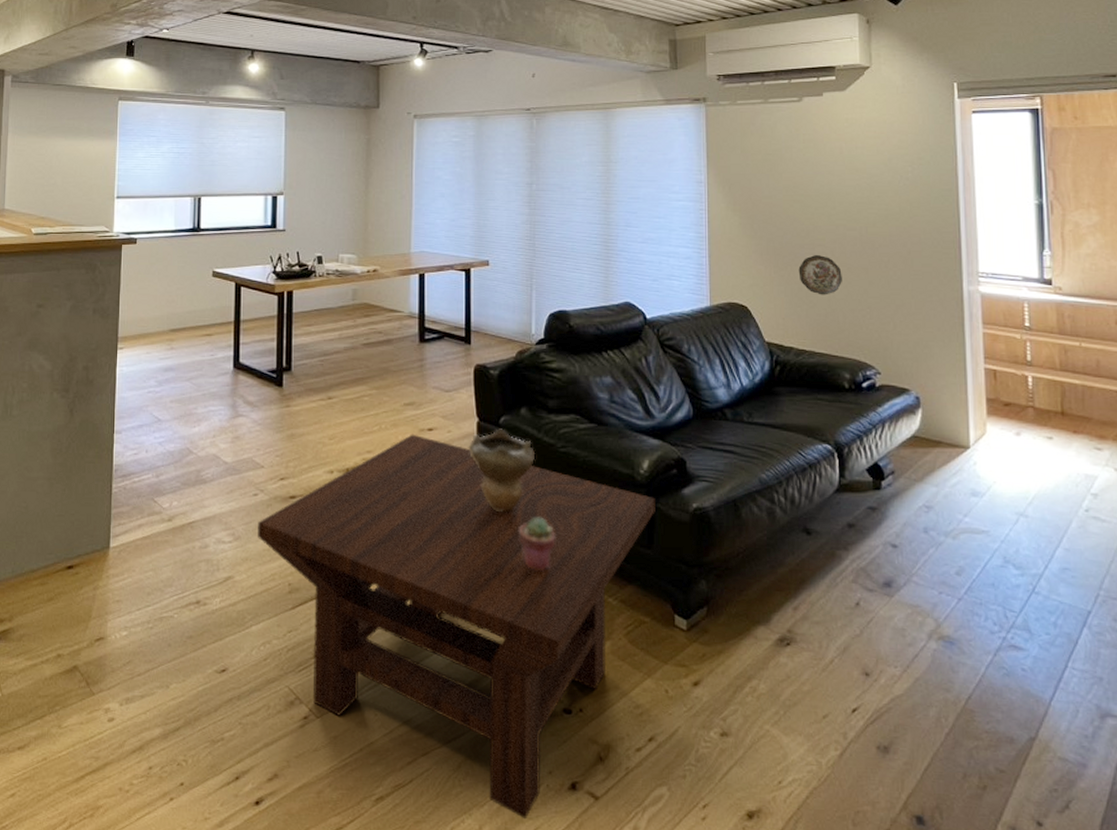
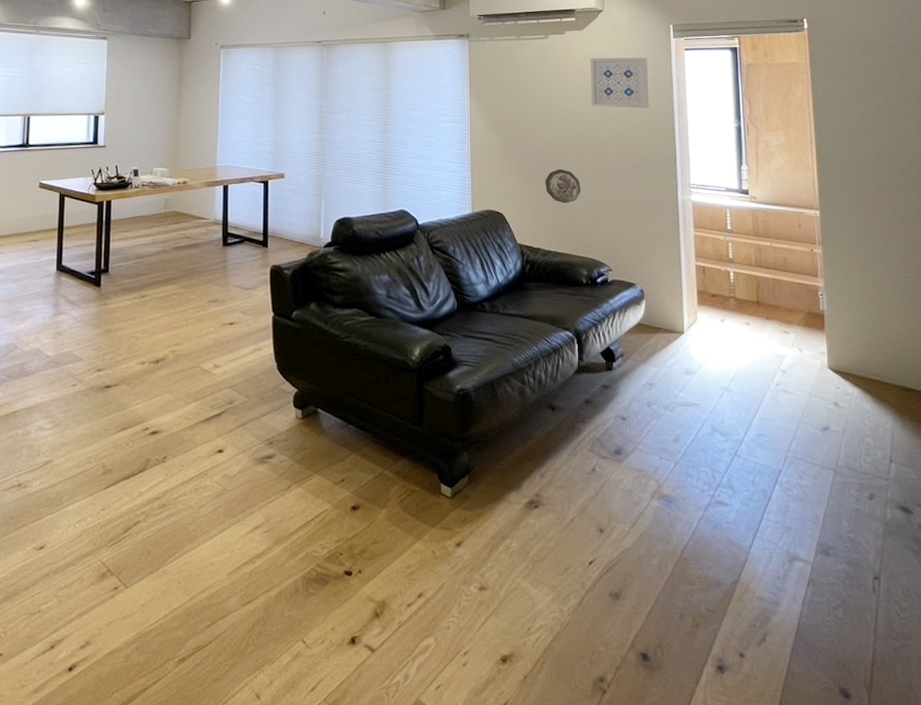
coffee table: present [258,434,655,820] -> none [76,328,425,673]
decorative bowl: present [468,428,536,513] -> none [264,322,323,397]
potted succulent: present [519,518,555,571] -> none [308,401,339,448]
wall art: none [854,122,928,183] -> present [590,57,649,109]

